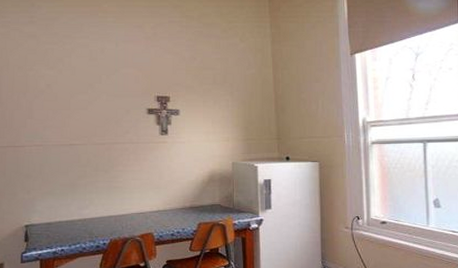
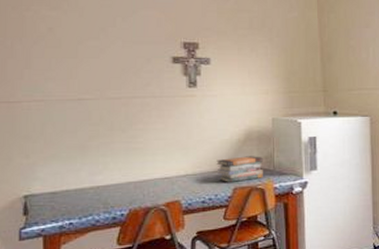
book stack: none [184,195,224,218] -> present [216,156,263,182]

